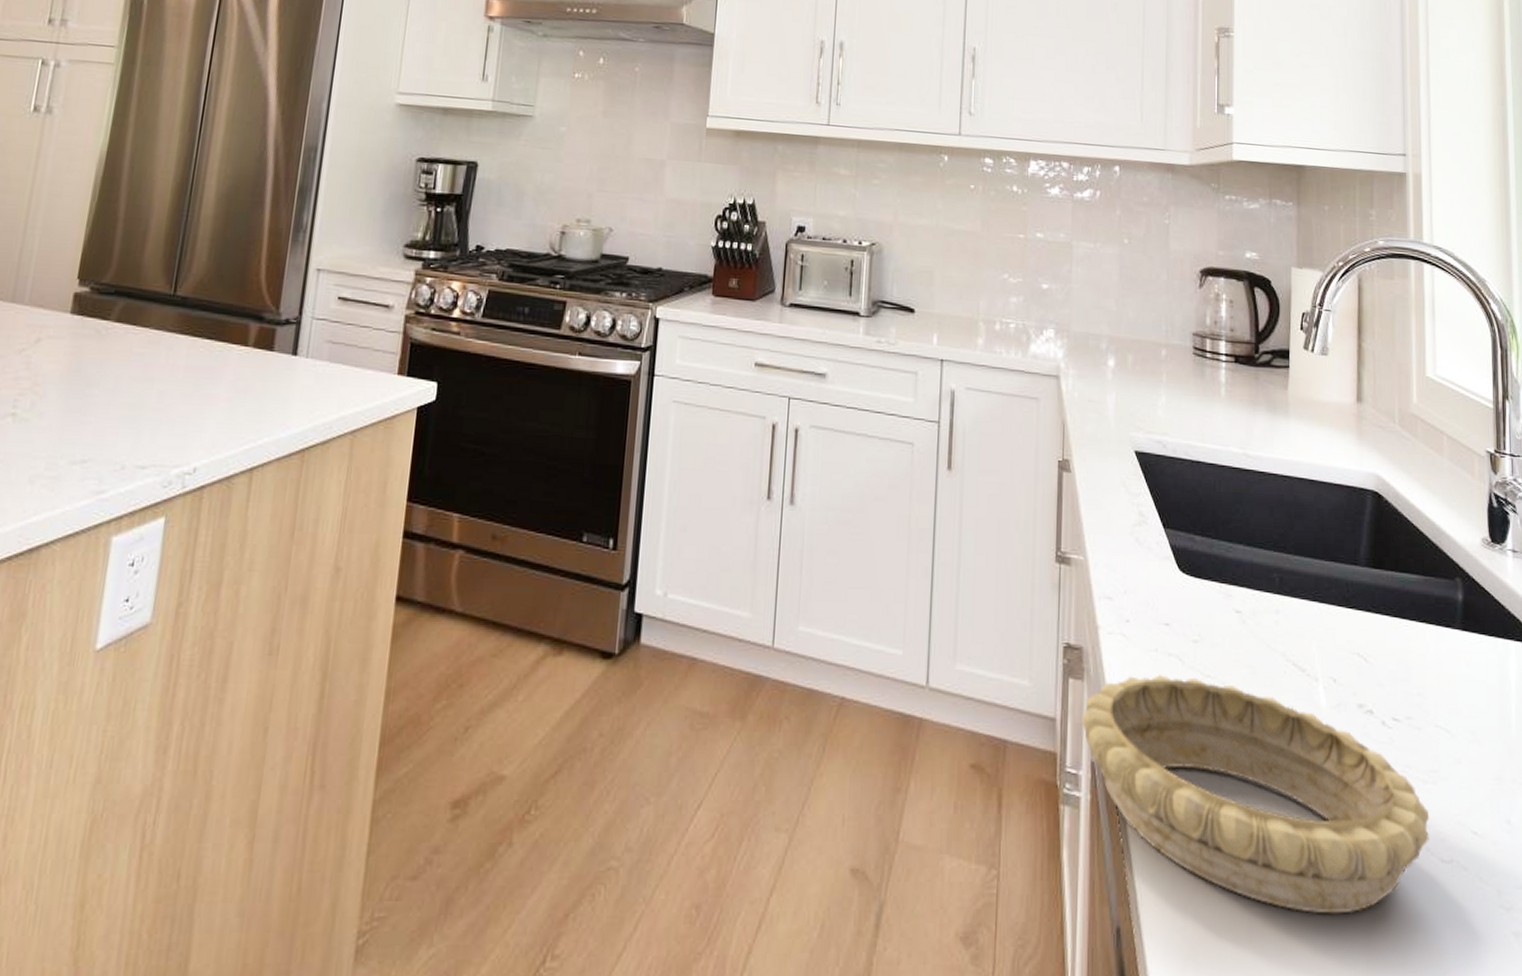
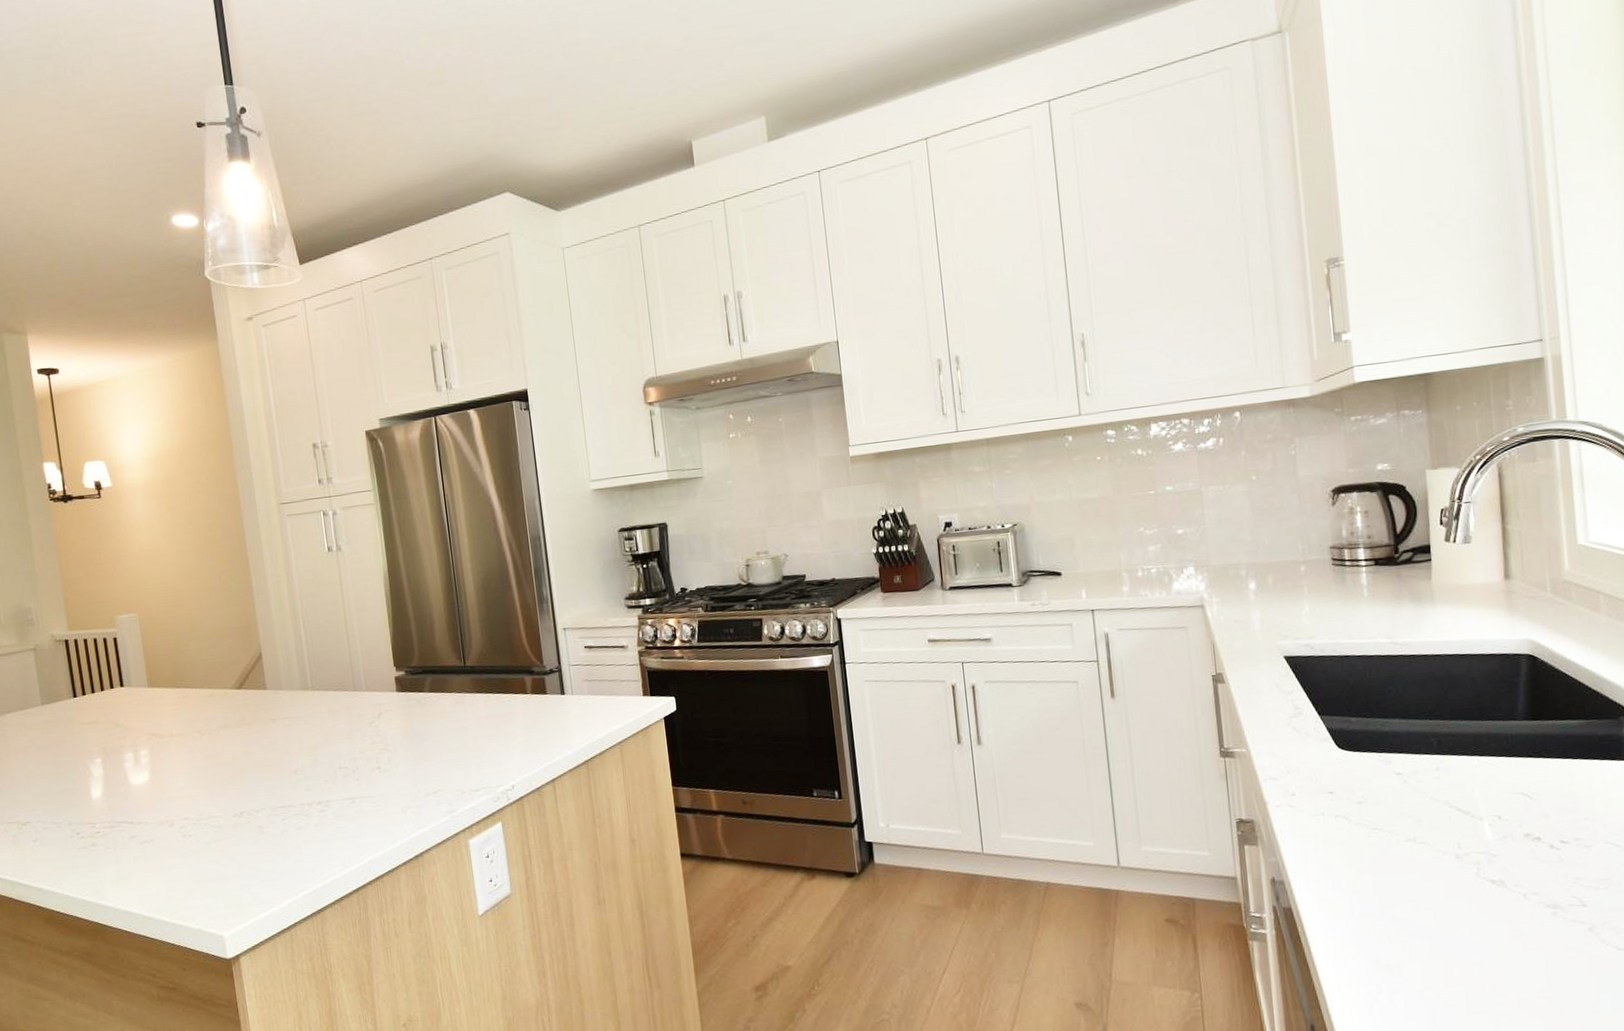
decorative bowl: present [1080,675,1430,914] -> none [1259,831,1604,1000]

